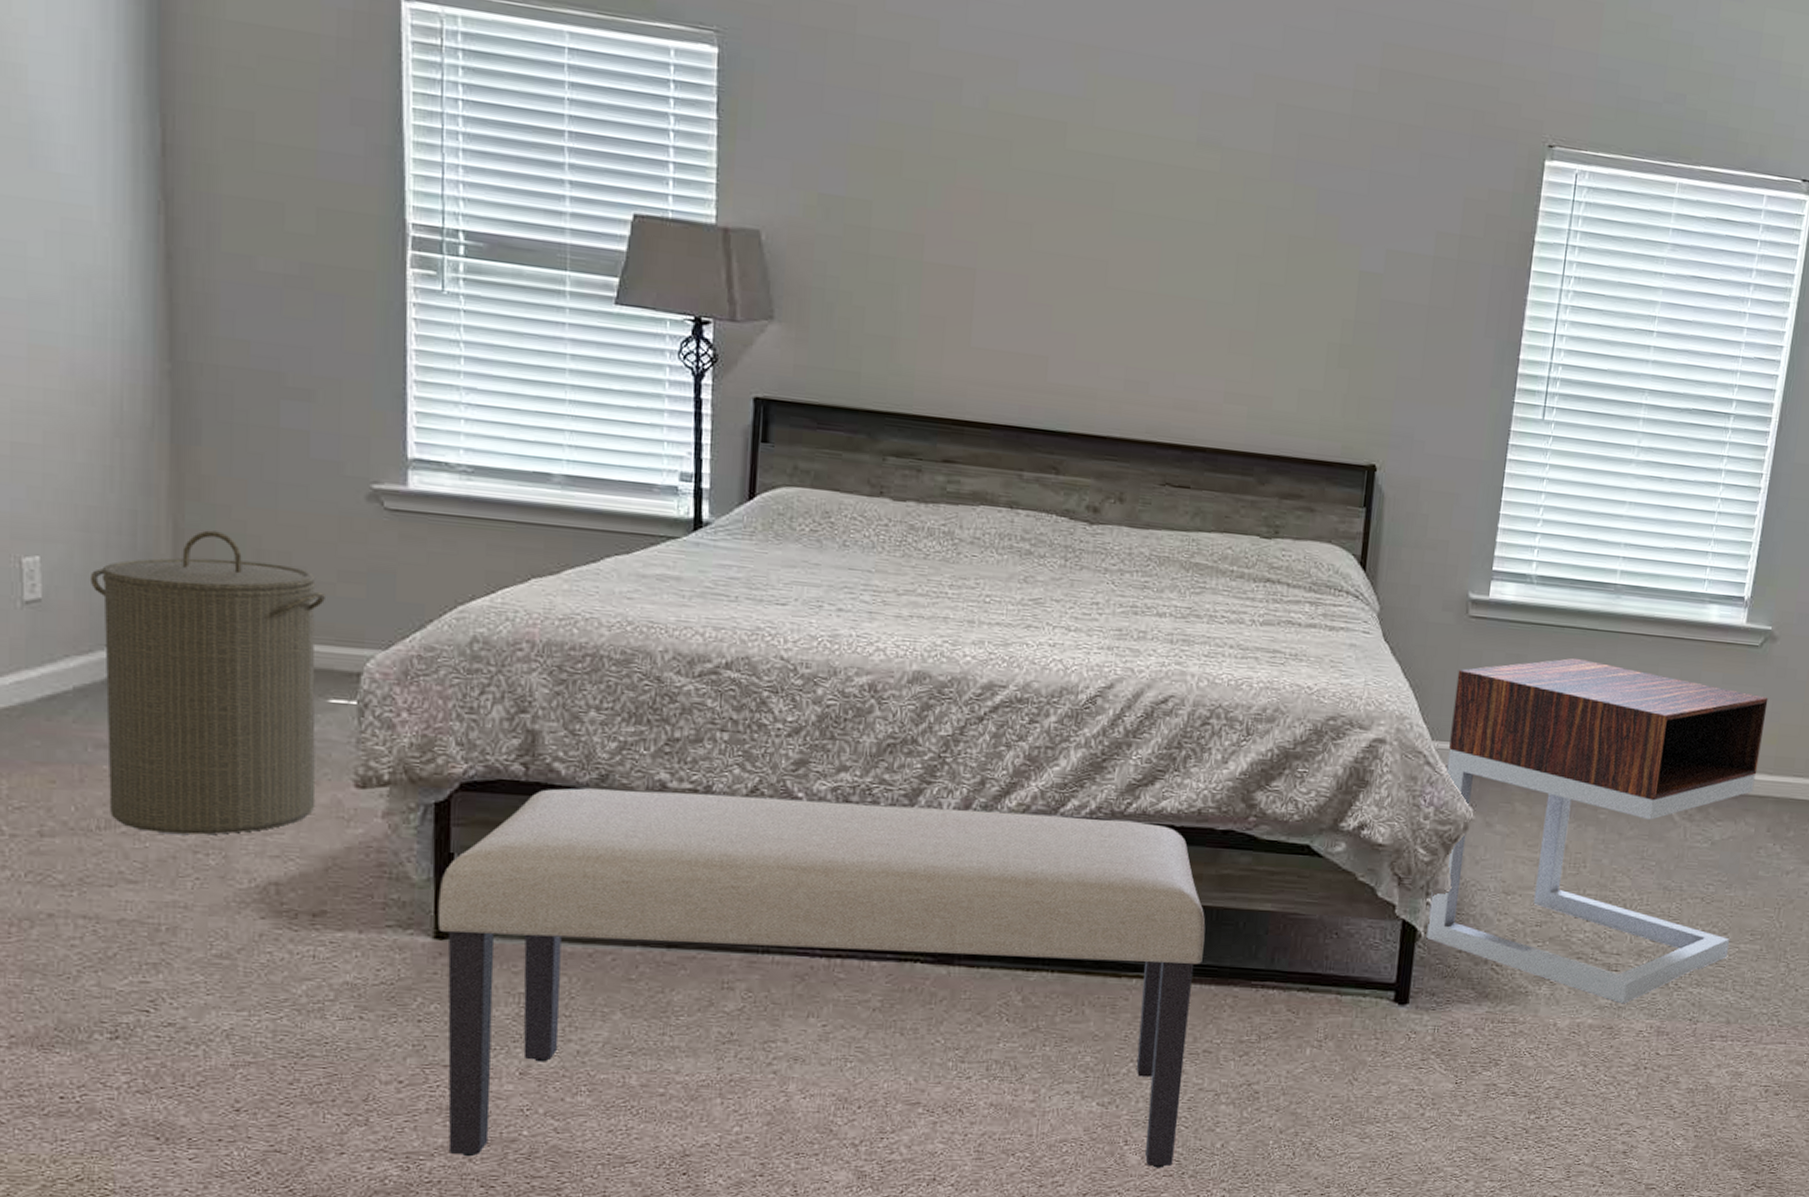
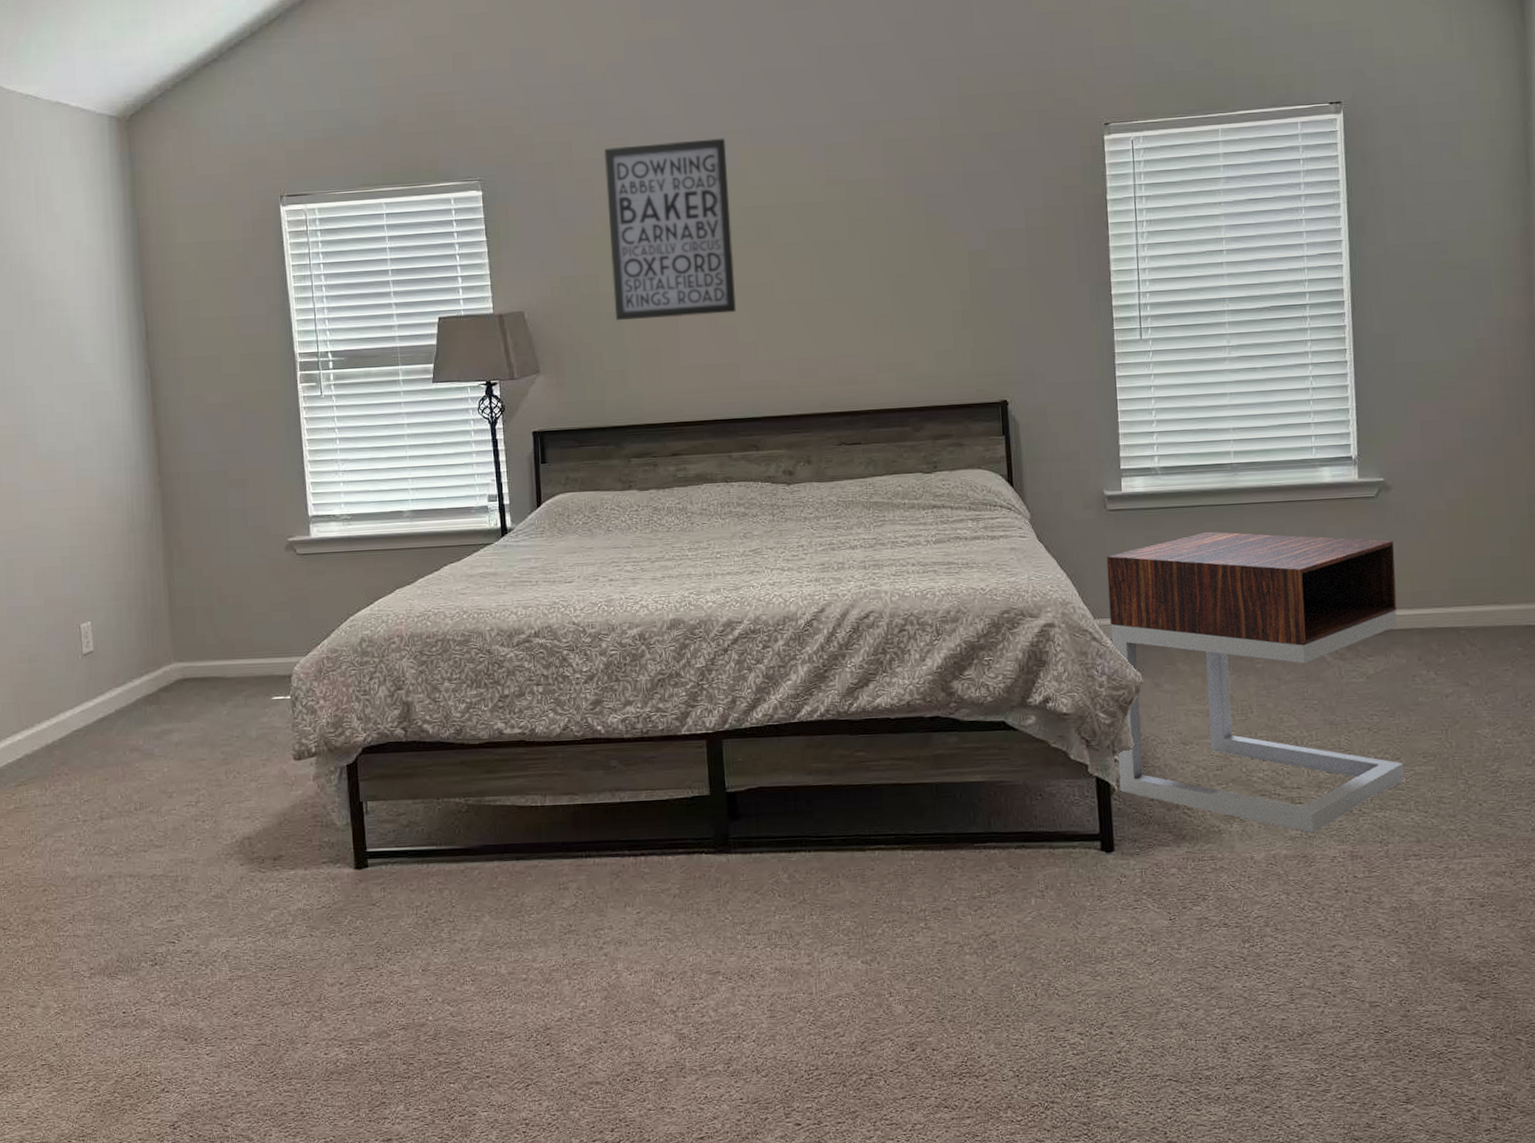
laundry hamper: present [89,530,325,835] -> none [120,587,270,809]
bench: present [437,788,1206,1168] -> none [355,718,933,1041]
wall art: none [889,27,1072,290] -> present [603,138,736,321]

